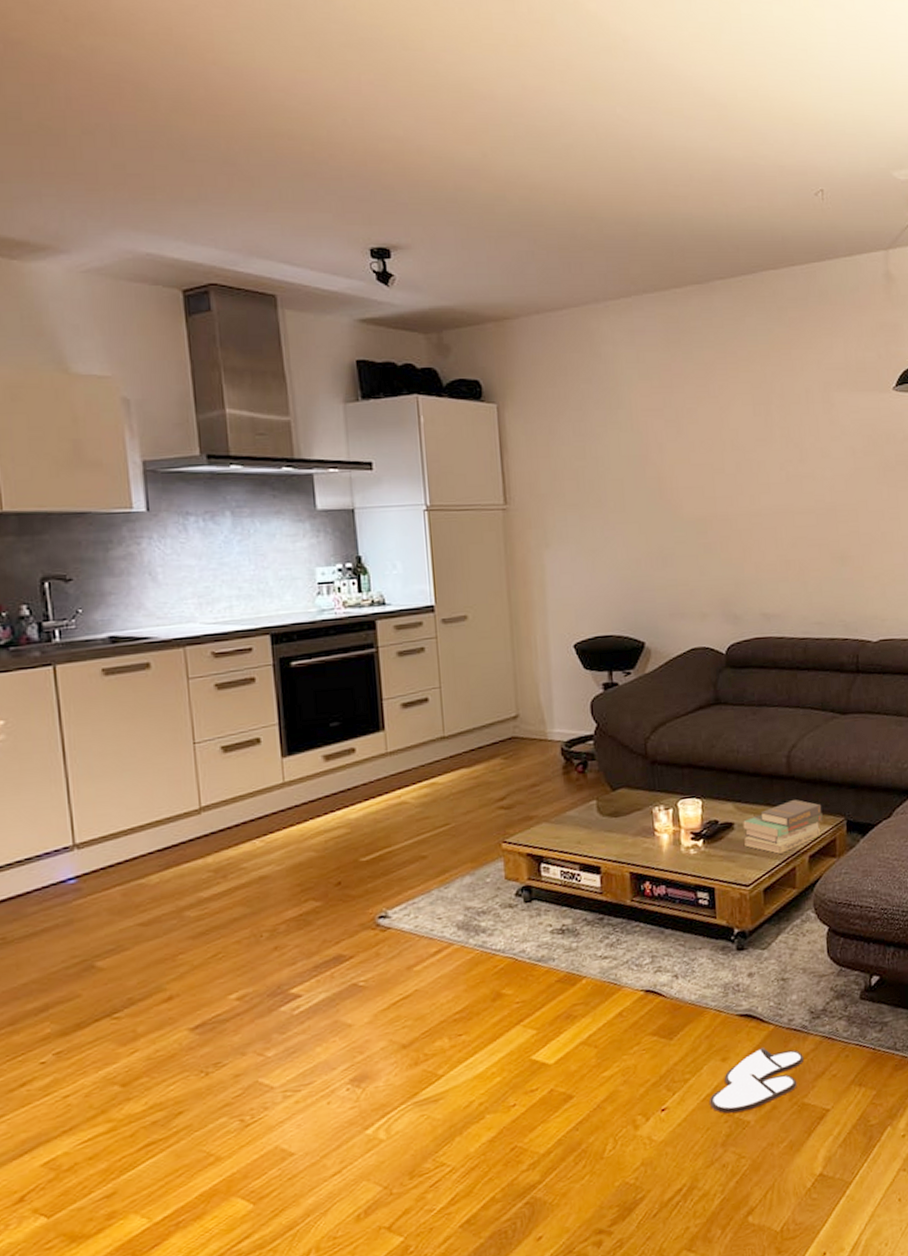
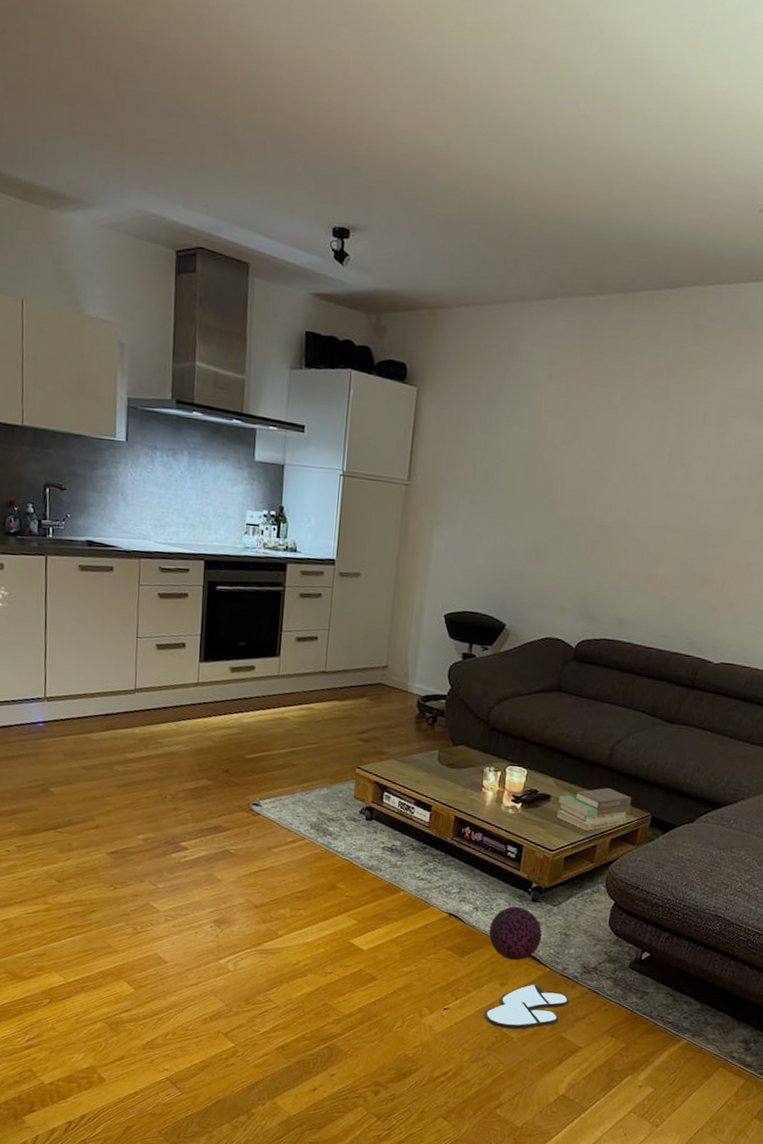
toy ball: none [695,961,757,1028] -> present [489,907,542,961]

